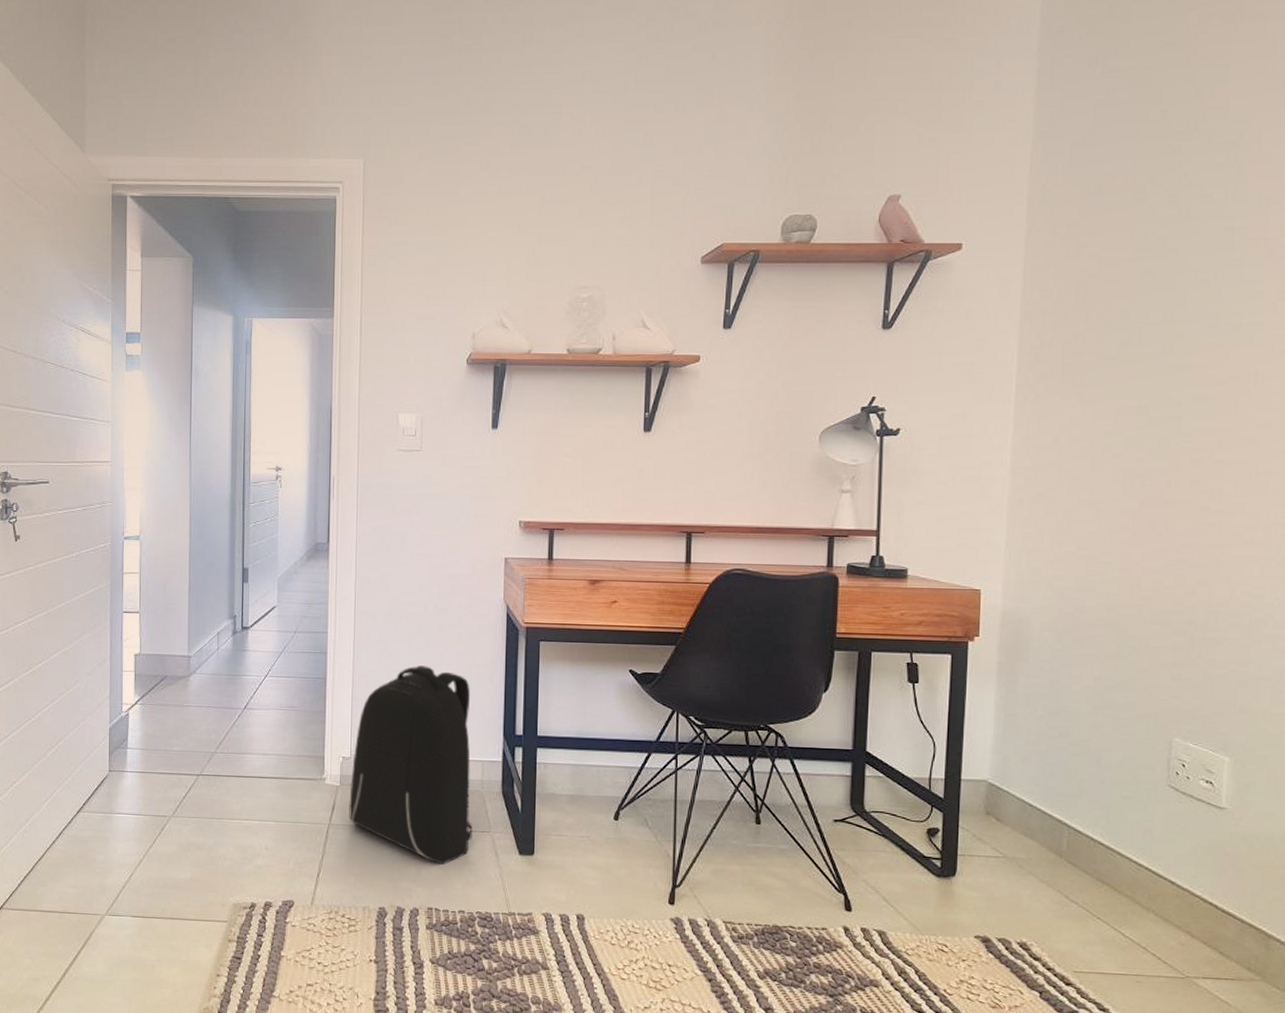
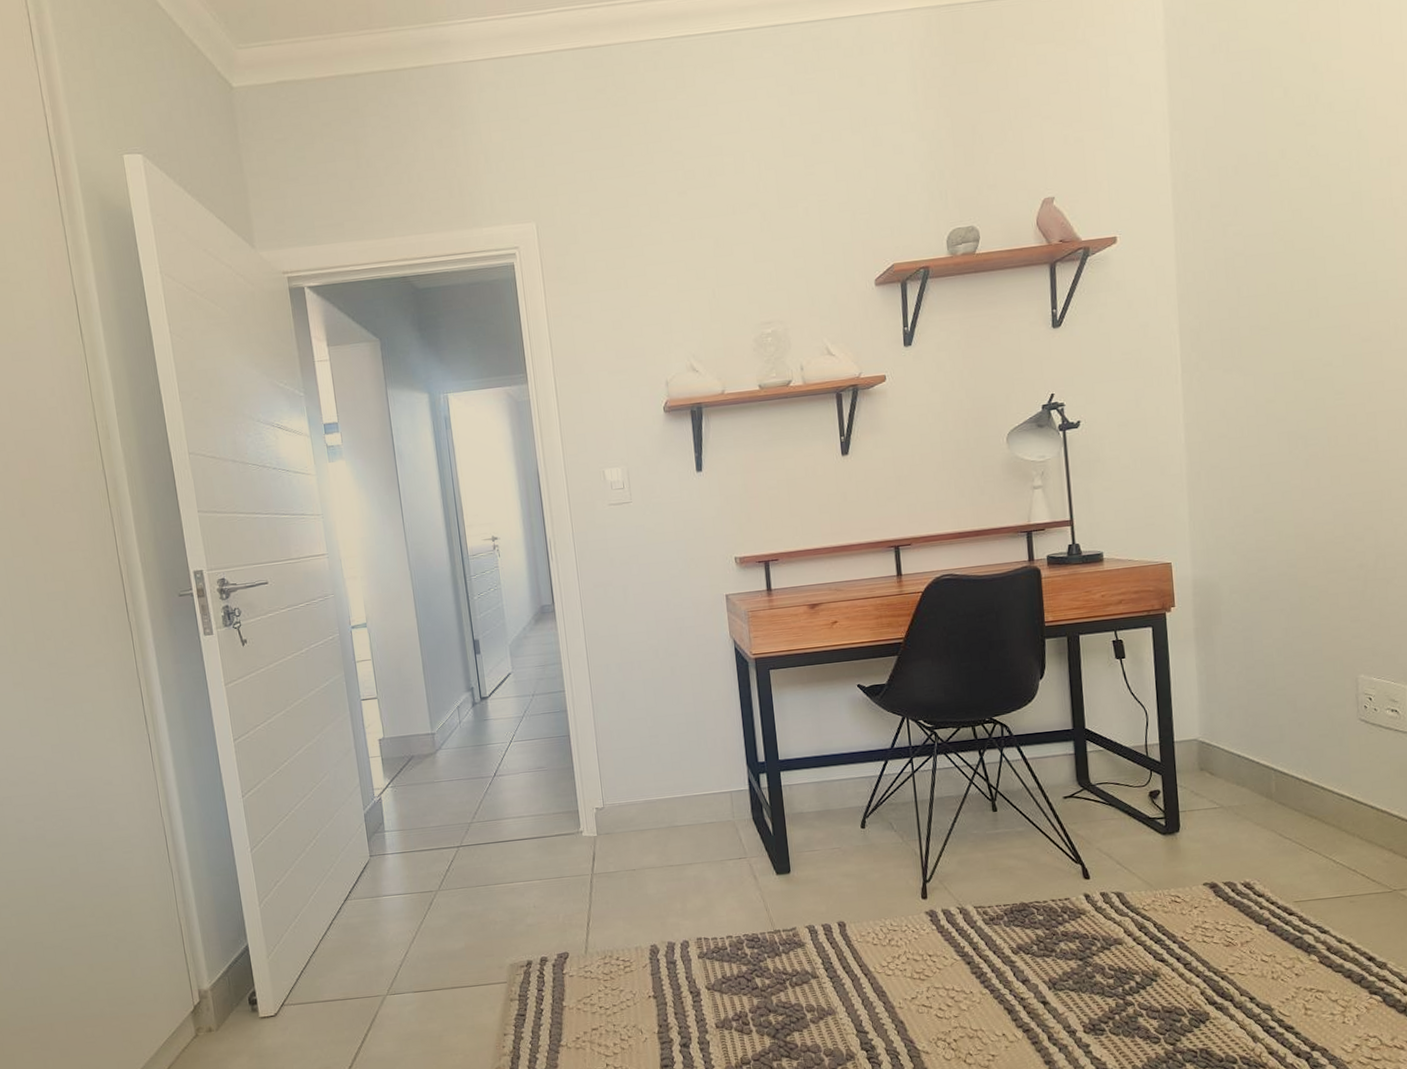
backpack: present [349,665,473,865] -> none [606,709,730,896]

